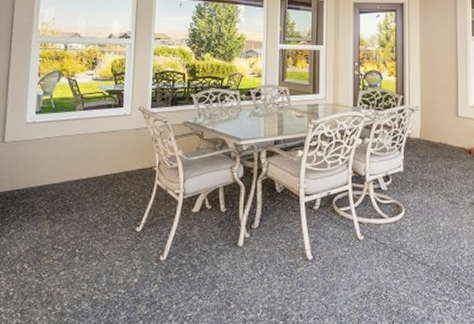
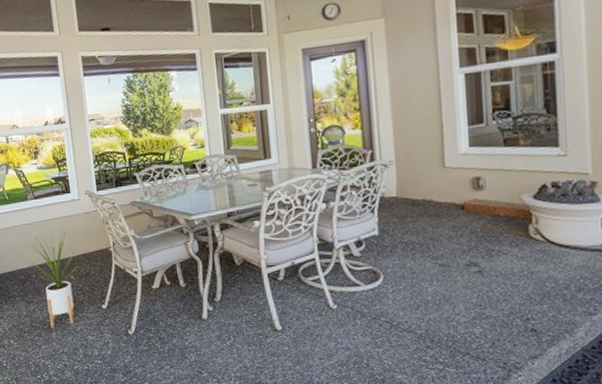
house plant: none [64,142,123,252] -> present [27,227,80,328]

